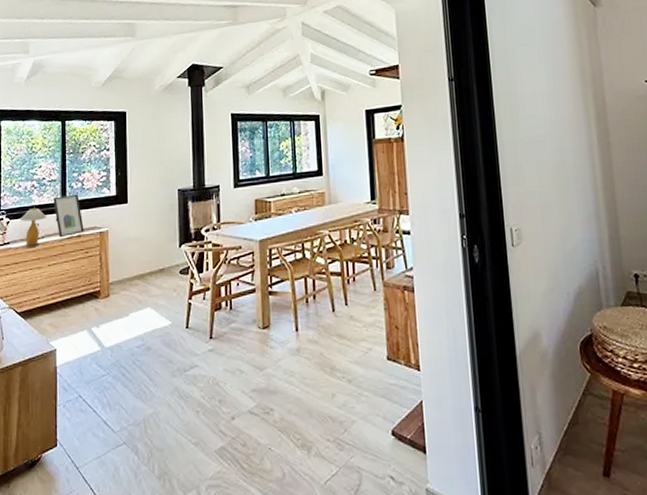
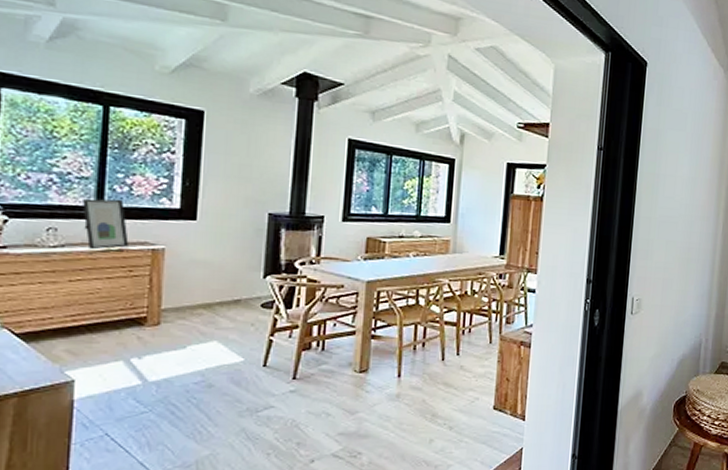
table lamp: present [19,206,47,246] -> none [25,205,72,254]

